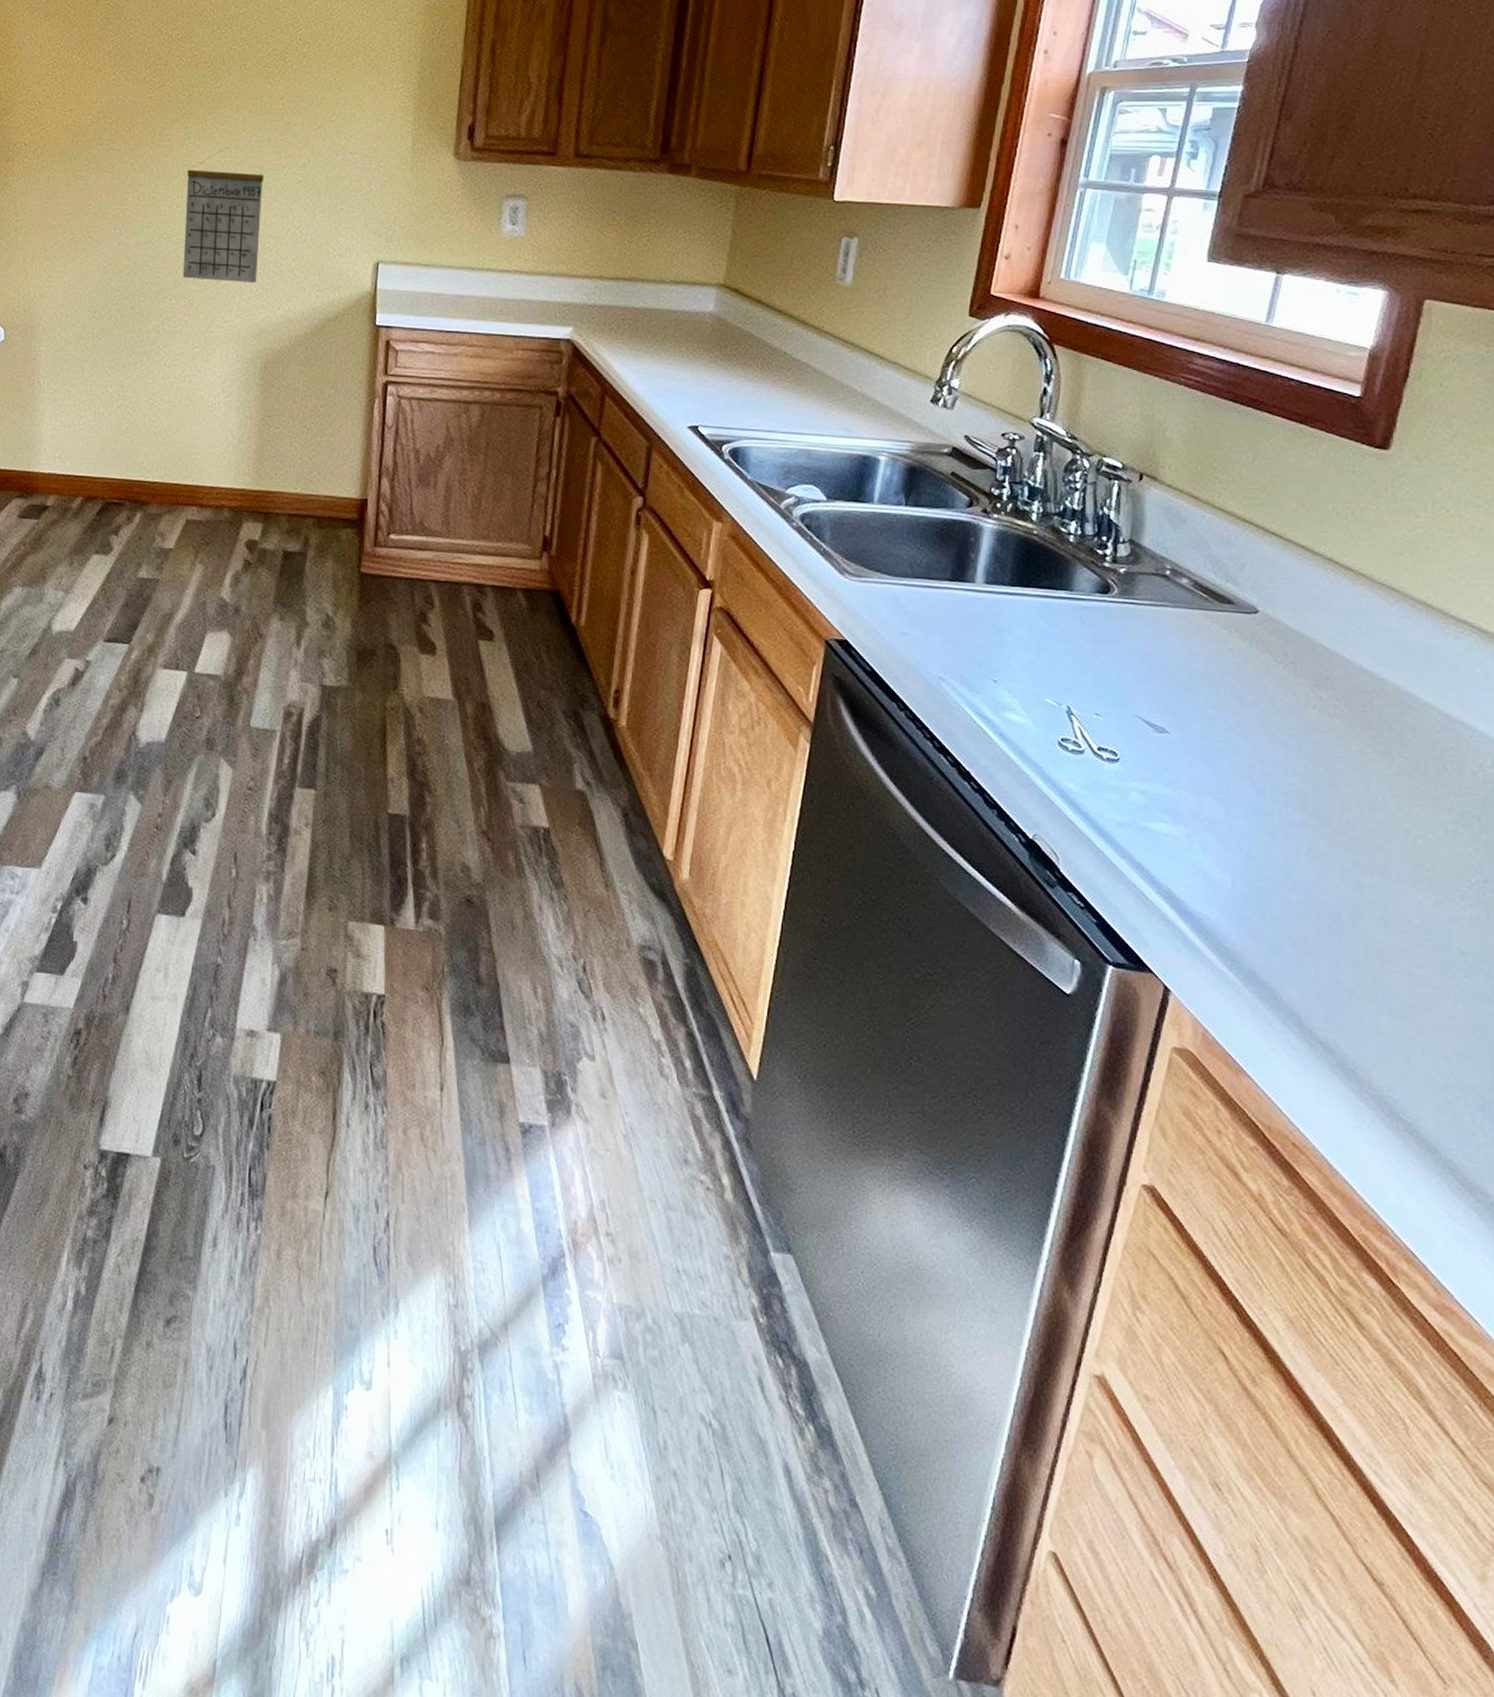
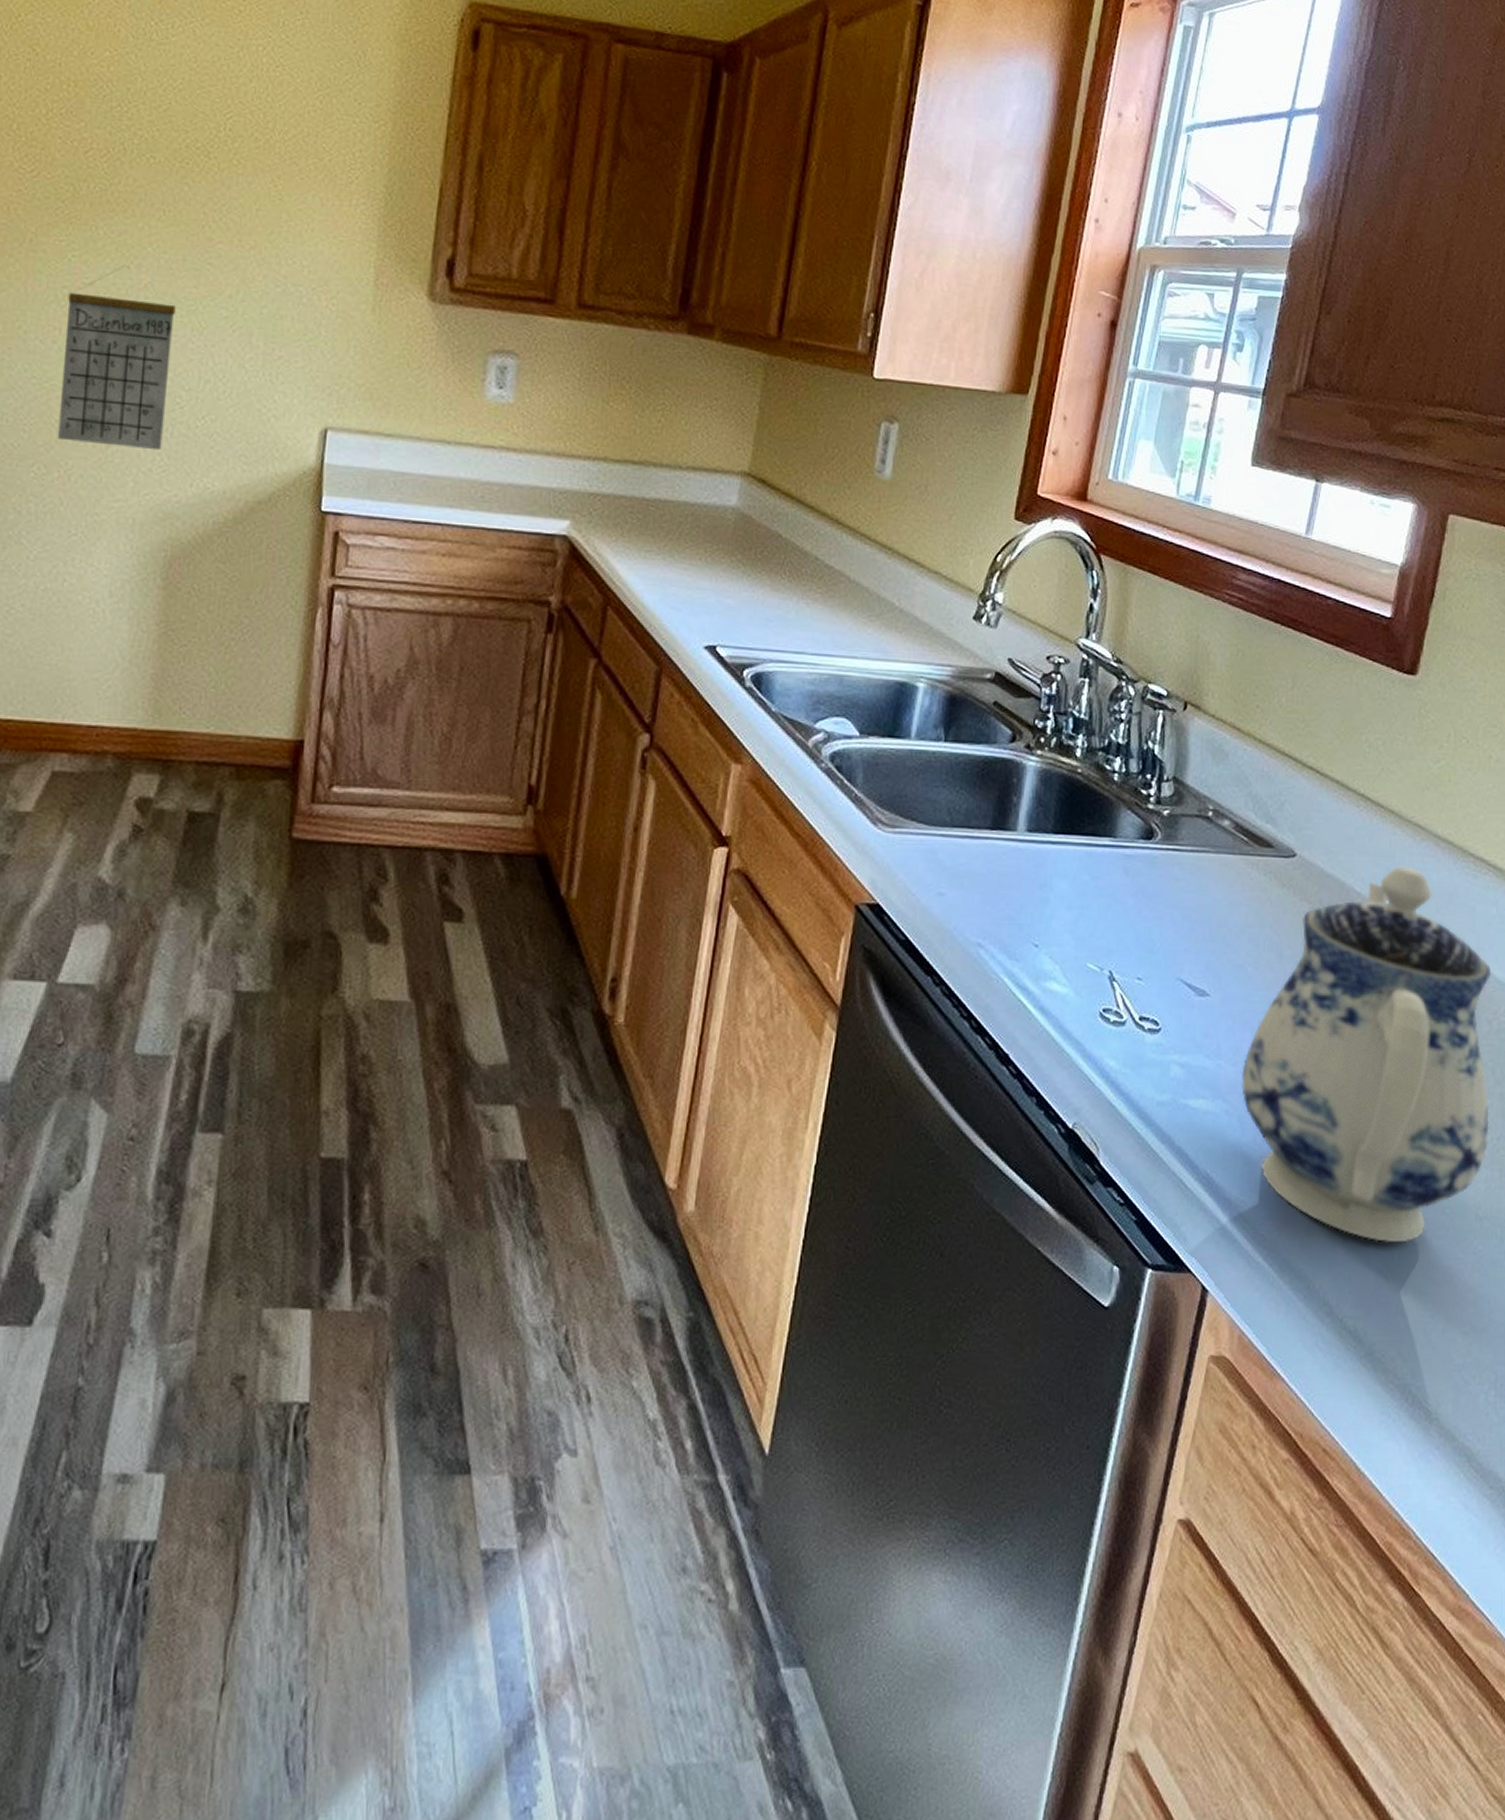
teapot: none [1203,624,1476,969] -> present [1241,866,1492,1244]

